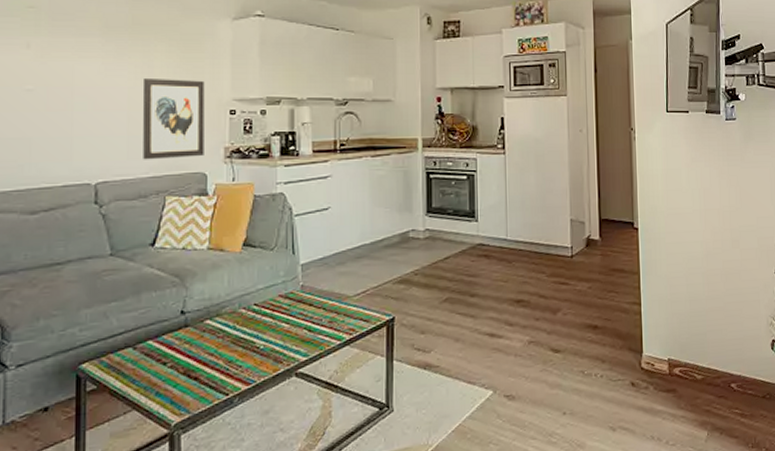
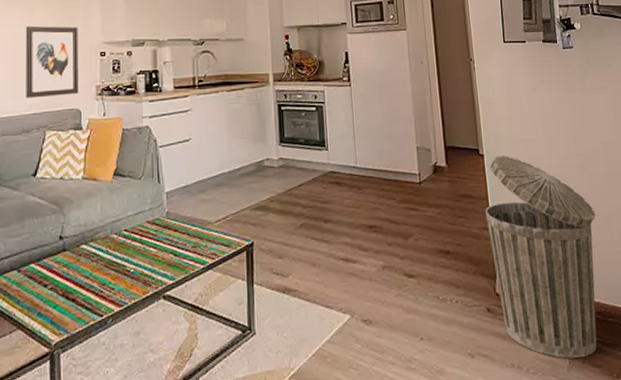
trash can: none [636,228,745,430] -> present [485,155,597,359]

